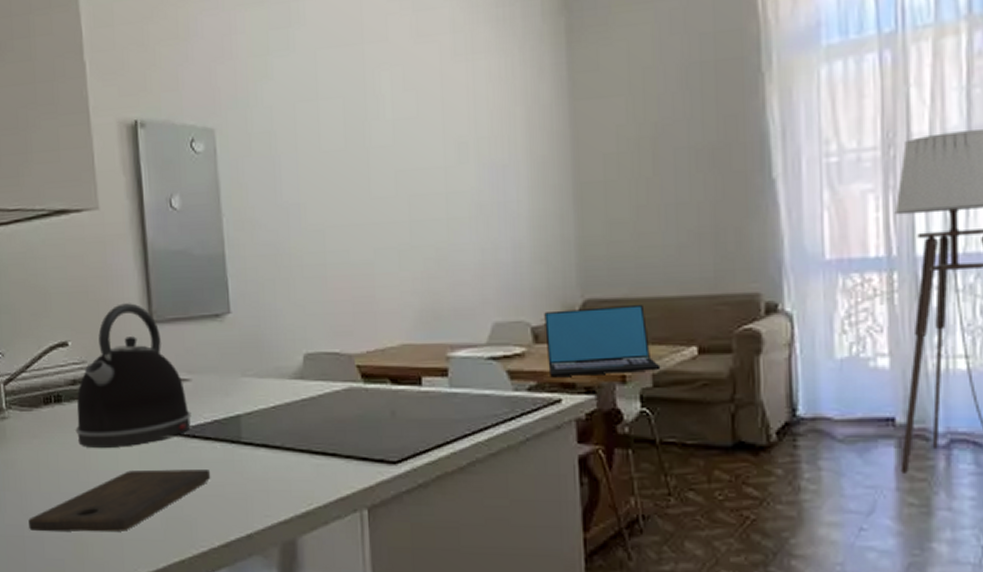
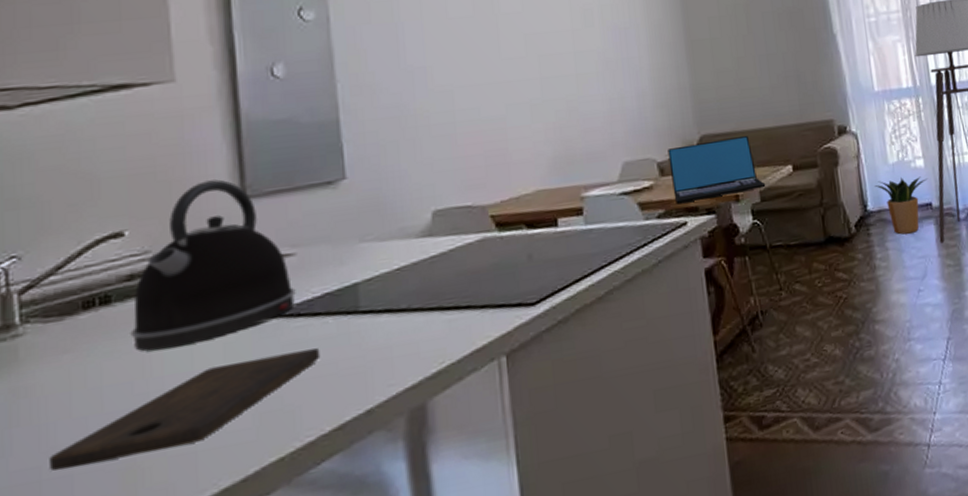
potted plant: none [810,379,892,454] -> present [874,176,927,235]

